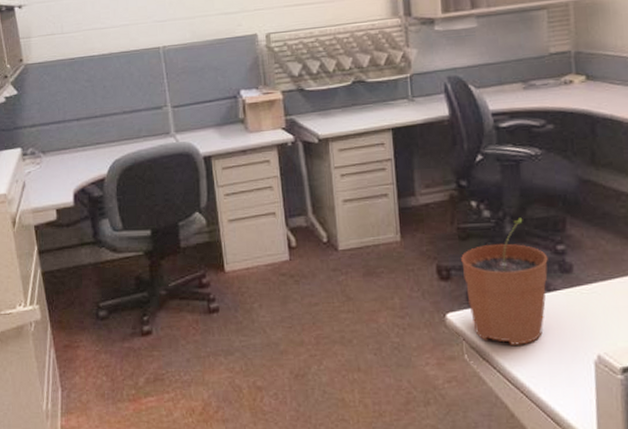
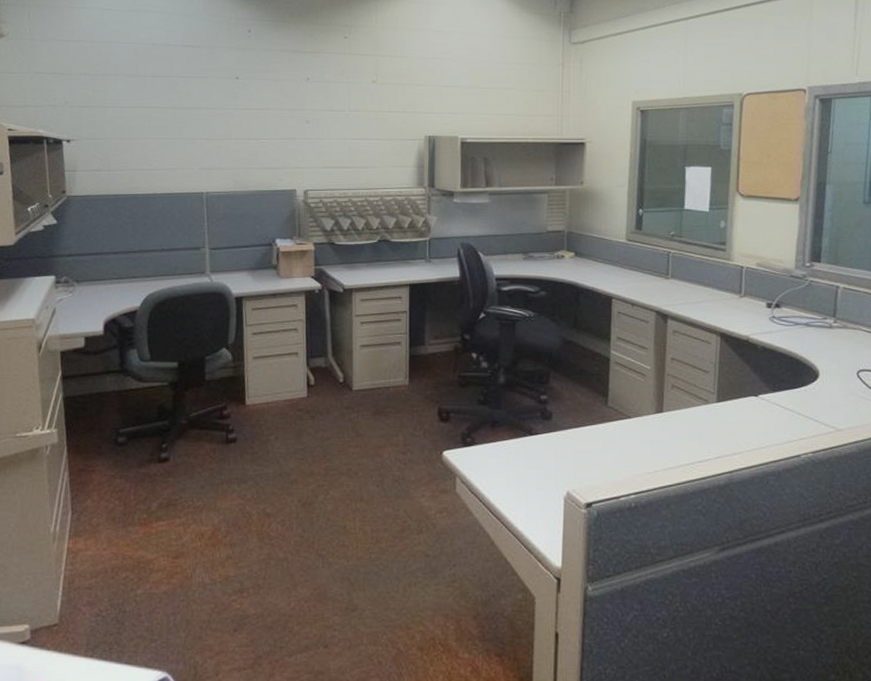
plant pot: present [461,217,548,345] -> none [460,370,532,481]

